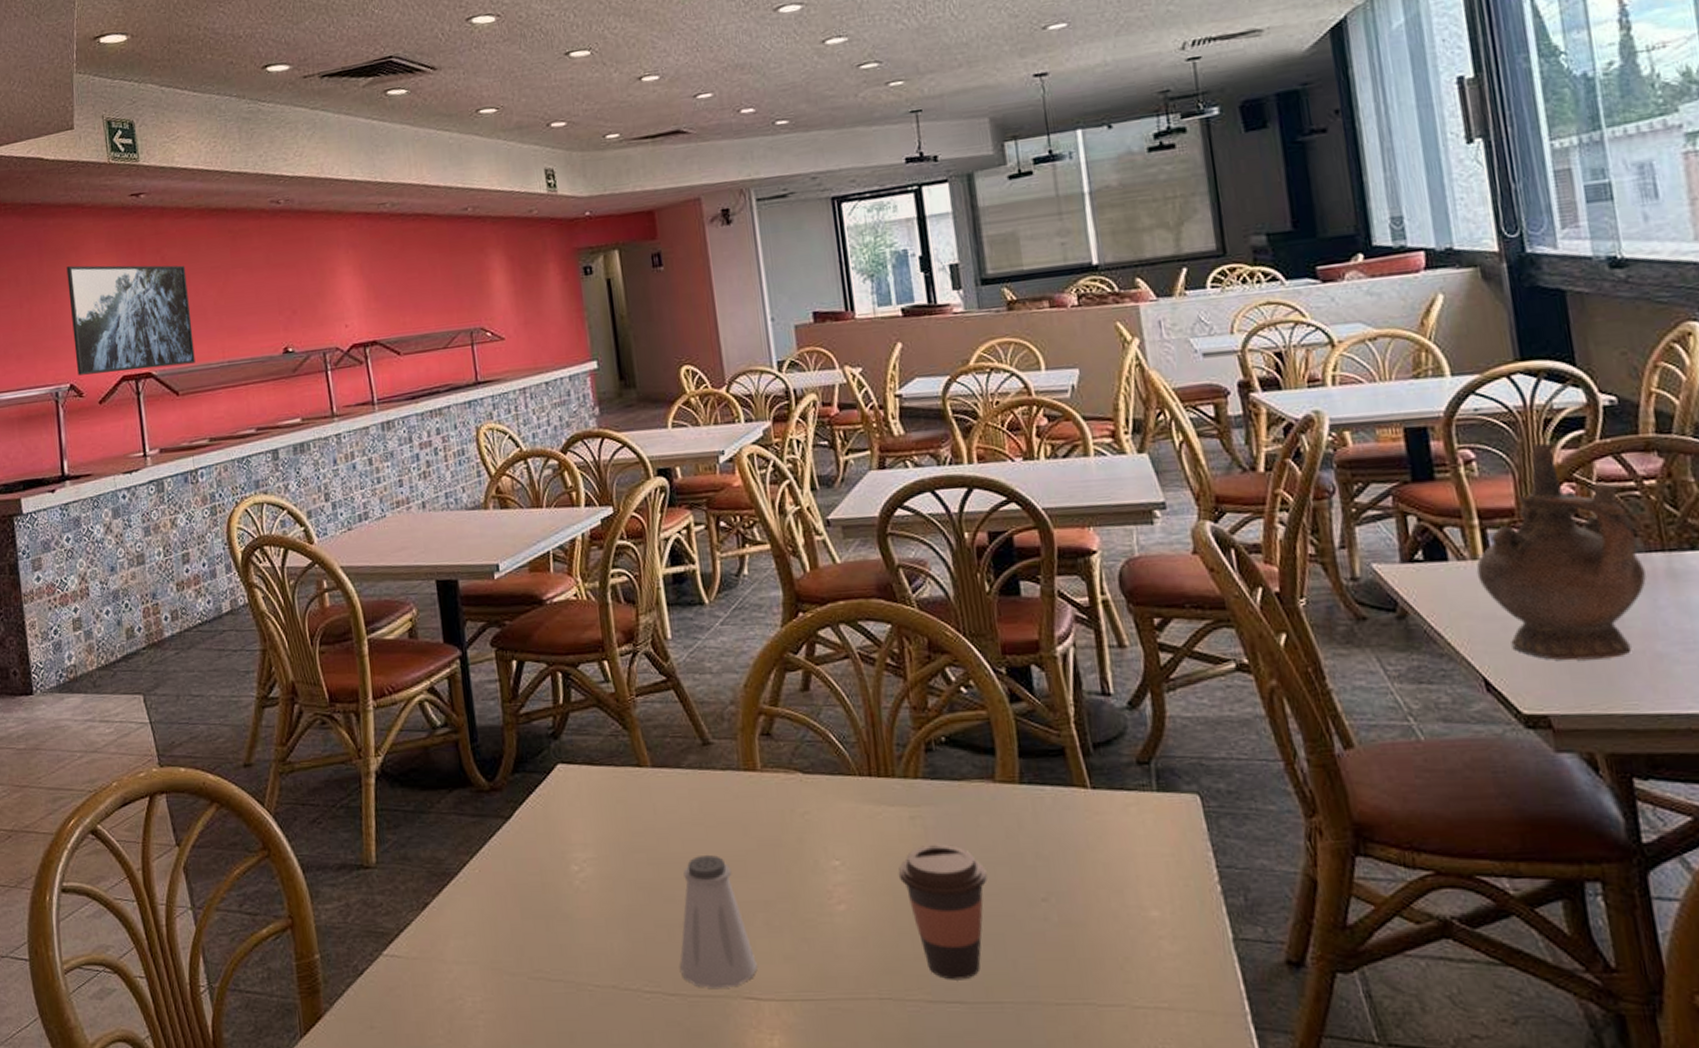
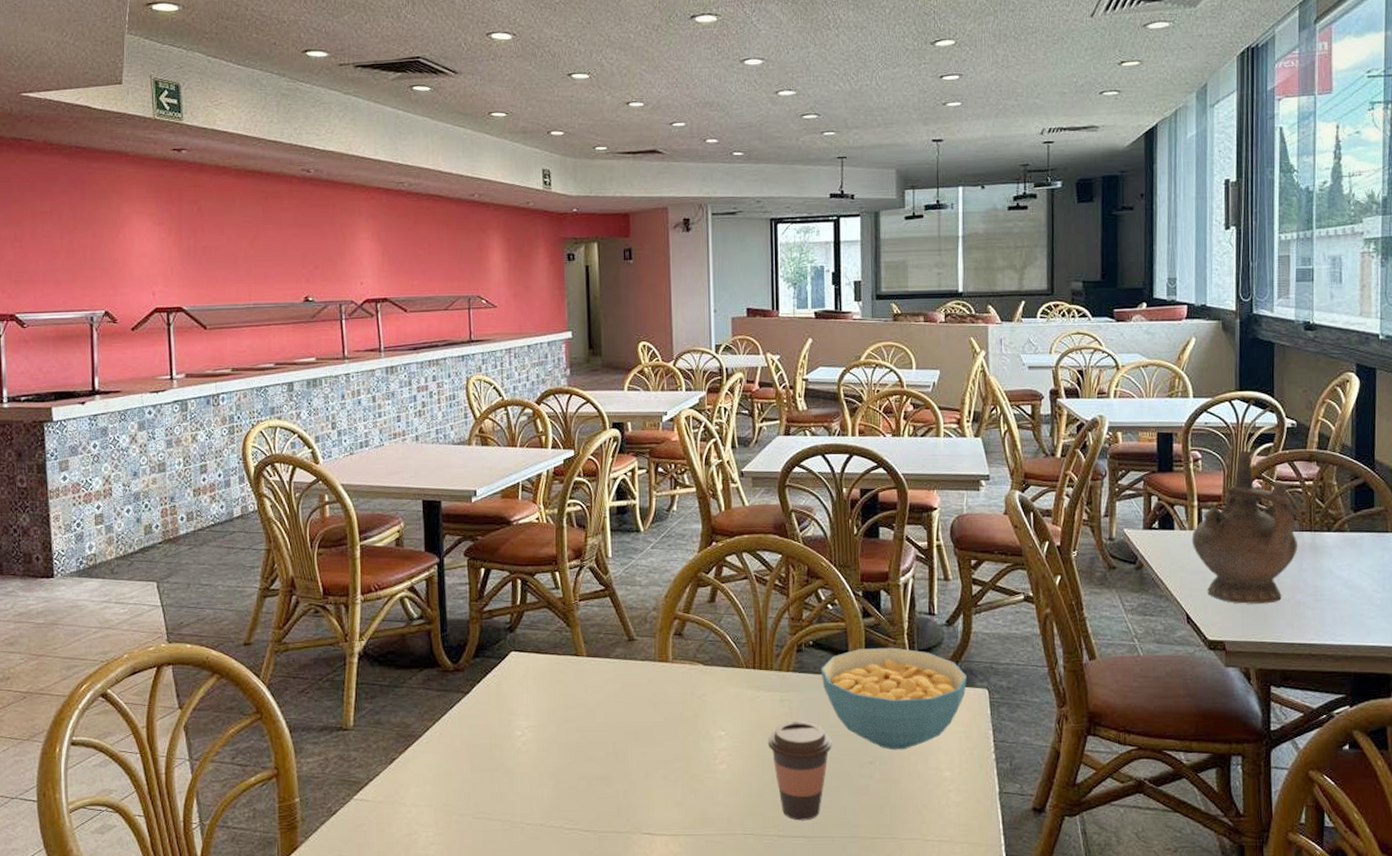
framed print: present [66,265,195,376] -> none [108,207,224,305]
saltshaker: present [680,854,758,990] -> none [595,724,655,827]
cereal bowl: none [960,741,1168,882] -> present [821,647,967,750]

